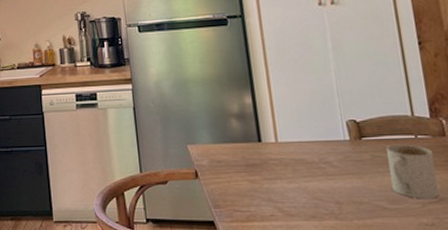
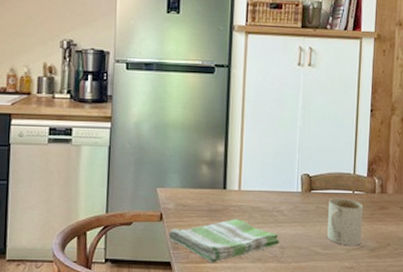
dish towel: none [207,173,335,222] -> present [169,219,280,263]

